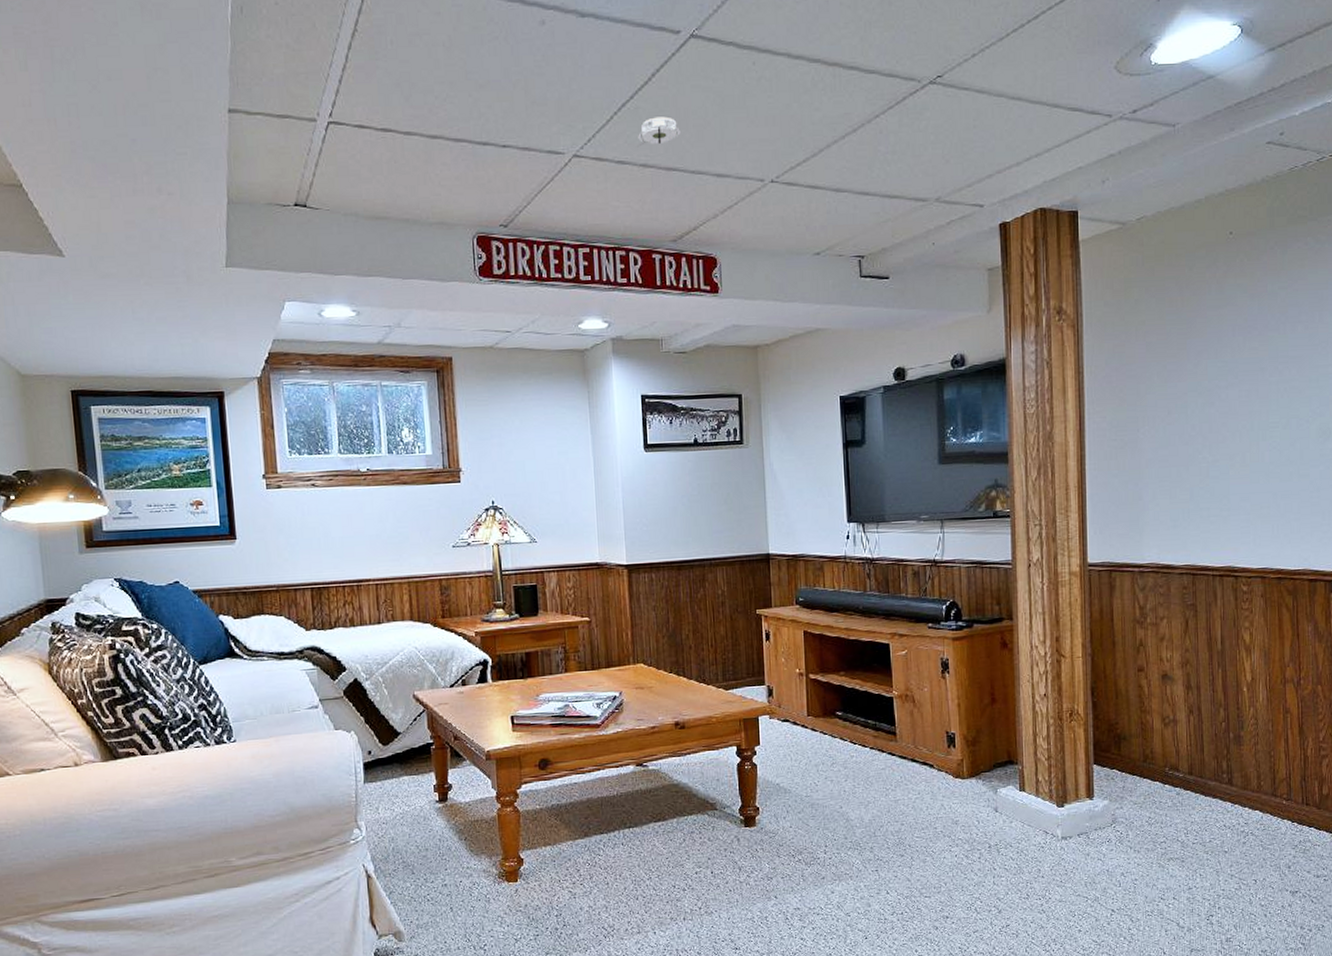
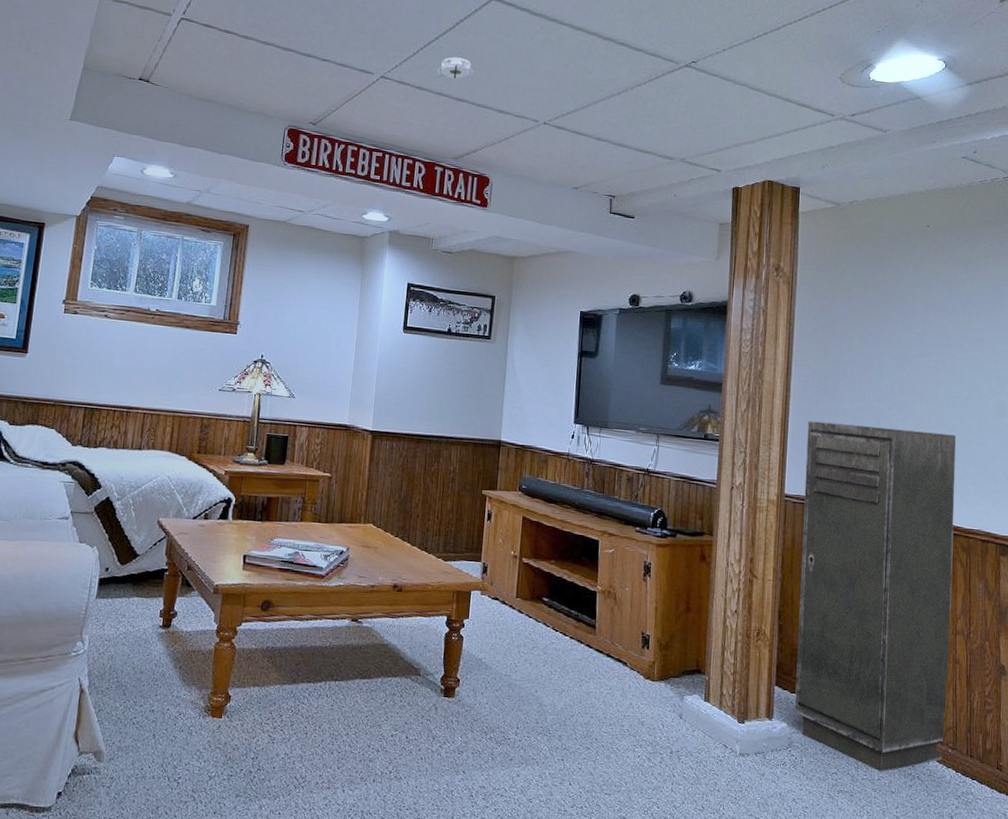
storage cabinet: none [1108,470,1280,834] -> present [794,421,956,772]

